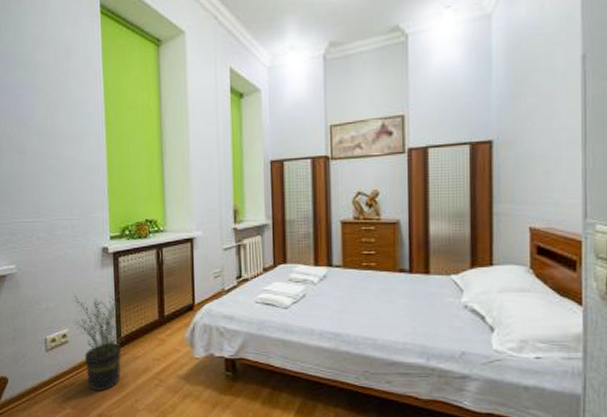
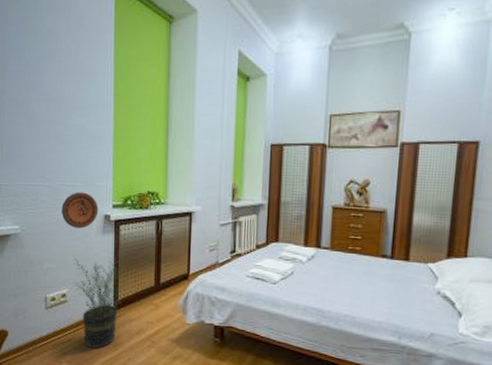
decorative plate: none [58,225,96,264] -> present [62,192,99,229]

